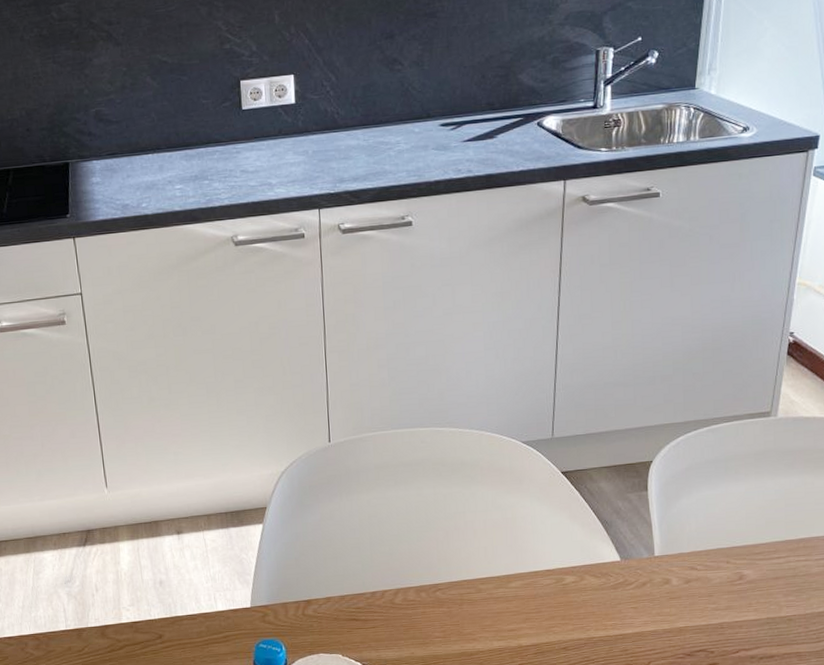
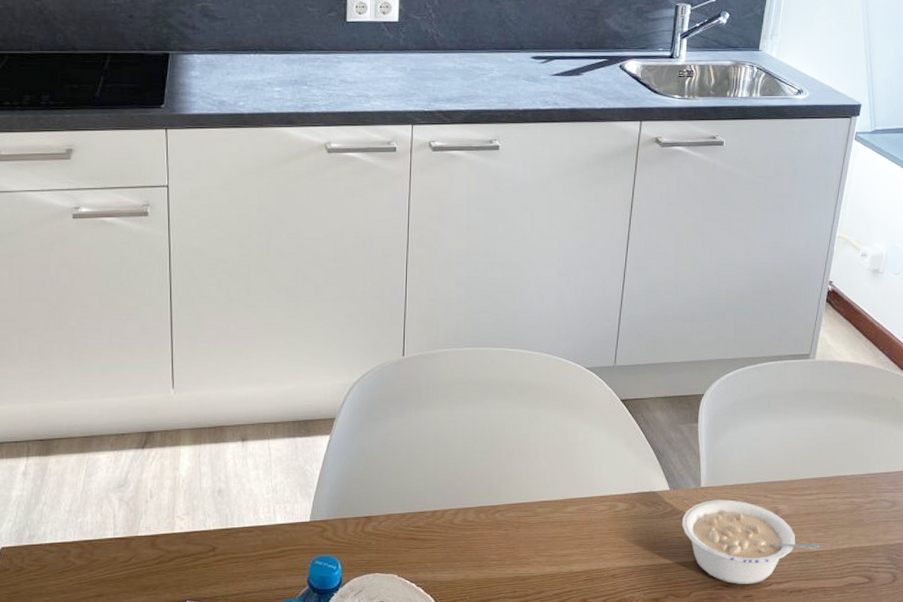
legume: none [635,567,791,653] -> present [681,499,819,585]

